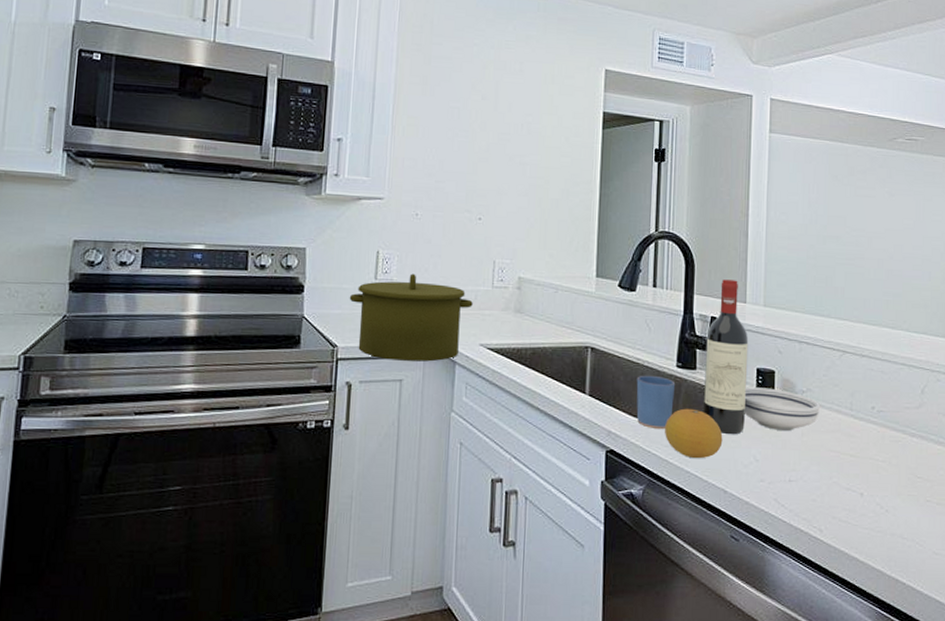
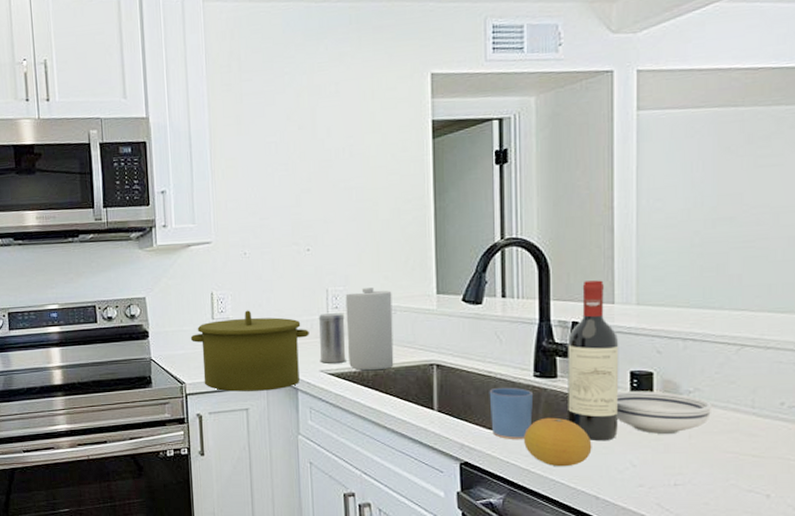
canister: none [480,285,509,338] -> present [318,313,346,364]
paper towel holder: none [508,264,555,349] -> present [345,288,394,371]

